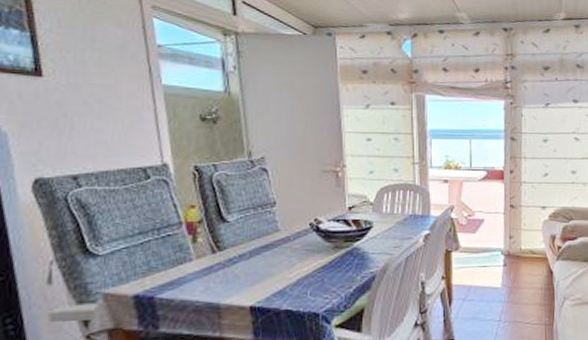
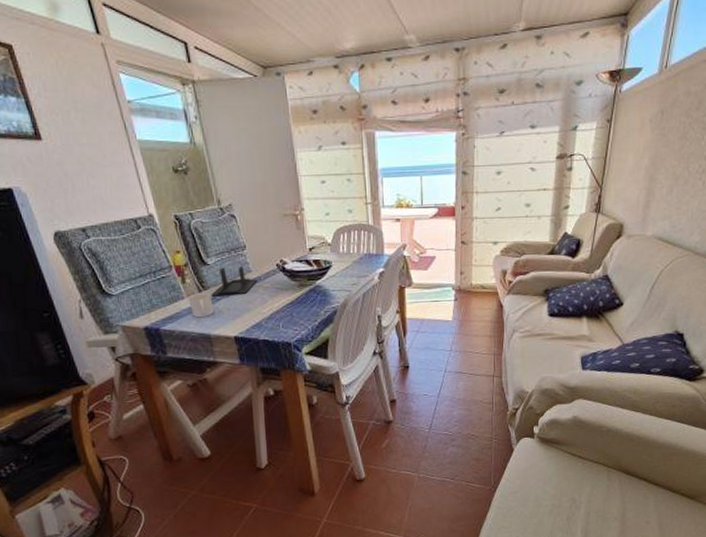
cup: none [198,254,229,284] -> present [188,293,215,318]
napkin holder: none [227,223,286,259] -> present [211,265,258,297]

